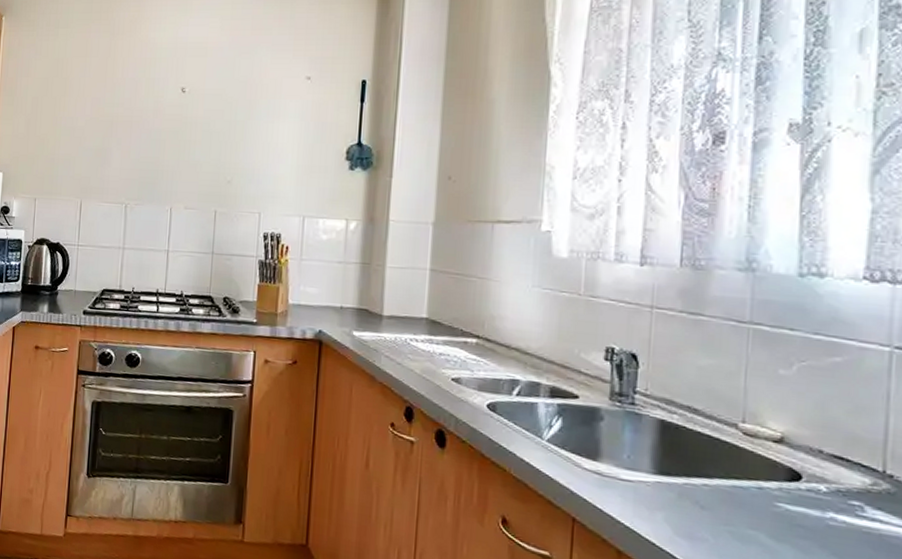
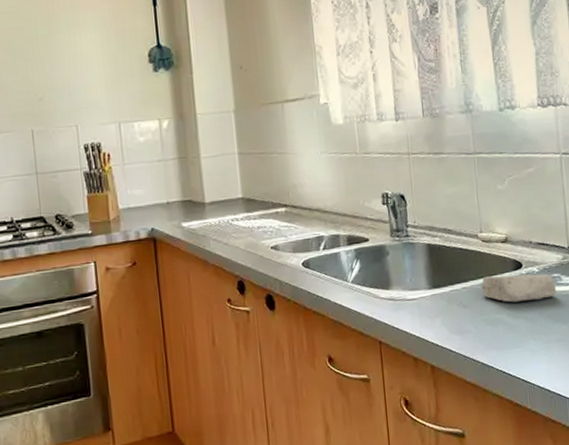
soap bar: none [731,478,853,530] -> present [481,274,556,303]

